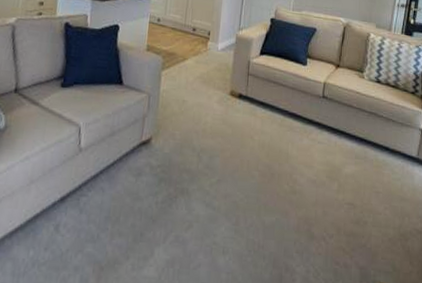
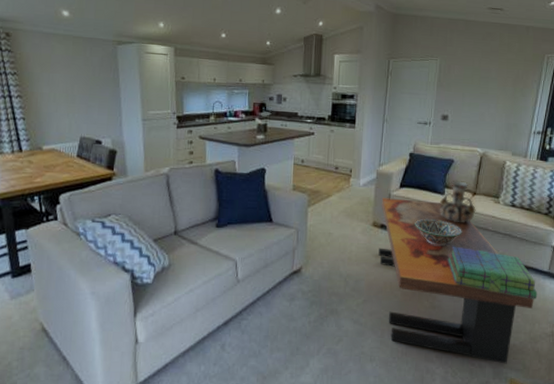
coffee table: none [235,65,403,265] -> present [378,198,534,364]
decorative bowl: none [275,90,325,123] -> present [415,218,462,247]
vase: none [302,50,340,98] -> present [440,180,476,223]
stack of books: none [310,122,406,189] -> present [448,246,538,299]

